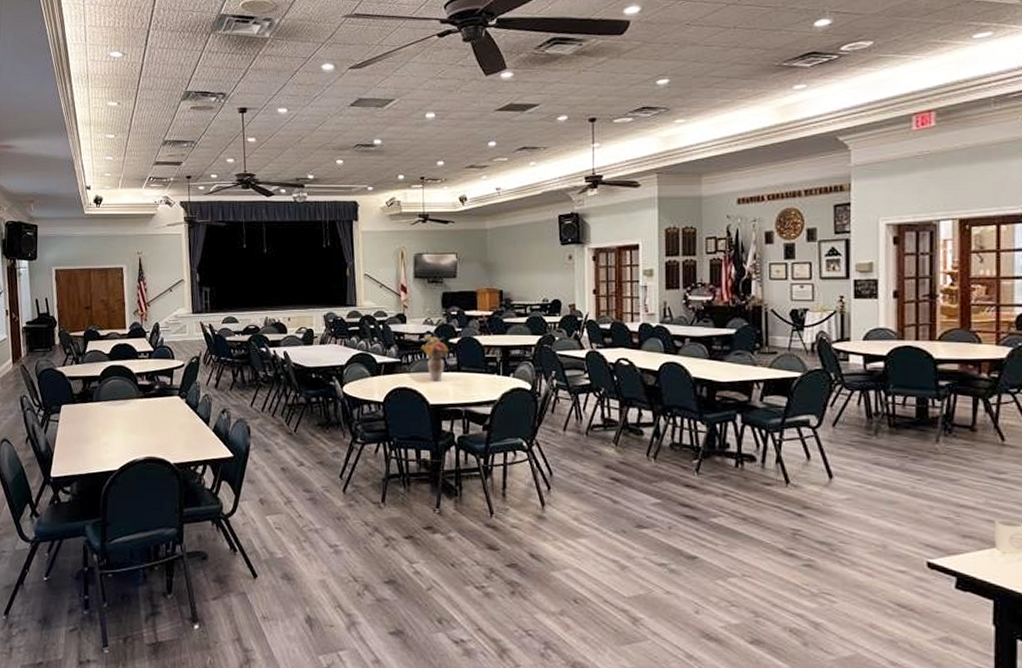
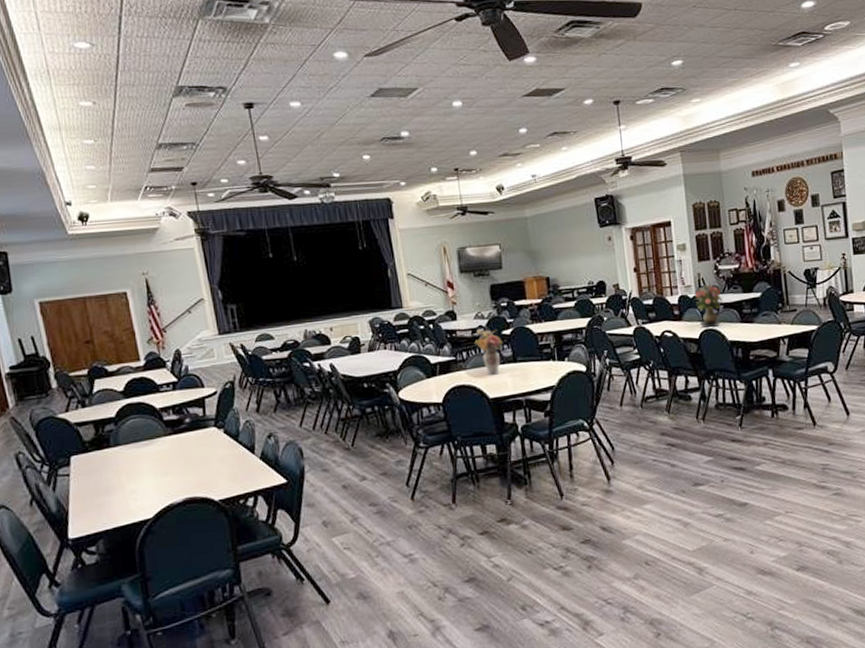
bouquet: none [658,313,689,360] -> present [694,283,723,328]

